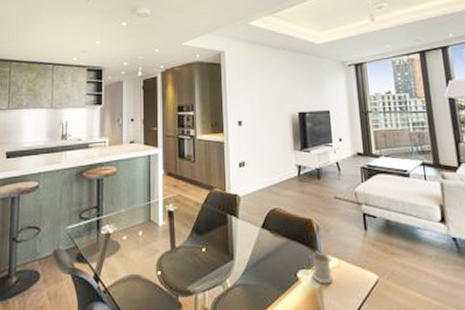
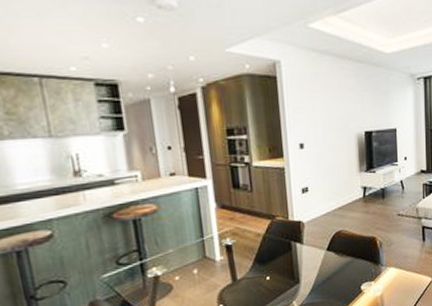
mug: present [311,252,341,284] -> none [374,264,401,292]

